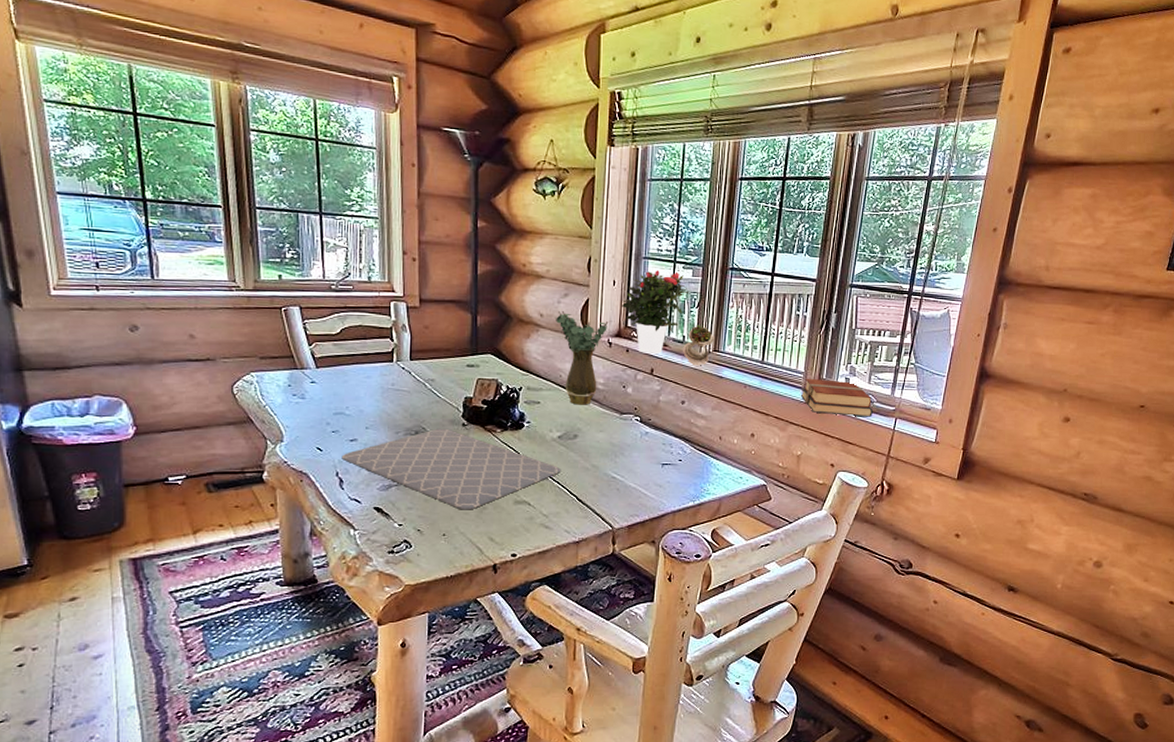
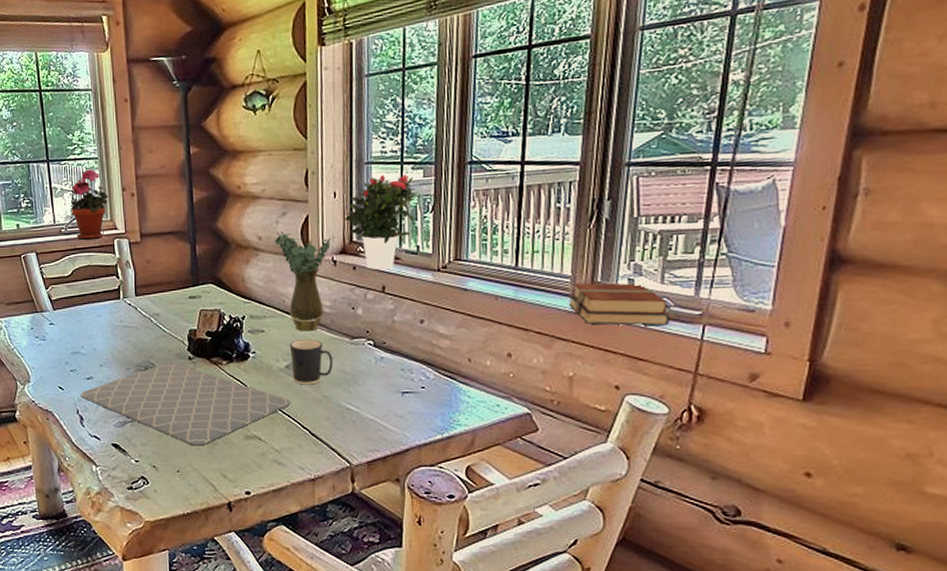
potted plant: none [345,228,388,299] -> present [71,169,109,240]
mug: none [563,412,602,455] -> present [290,339,333,385]
succulent plant: present [682,325,715,366] -> none [416,231,455,279]

